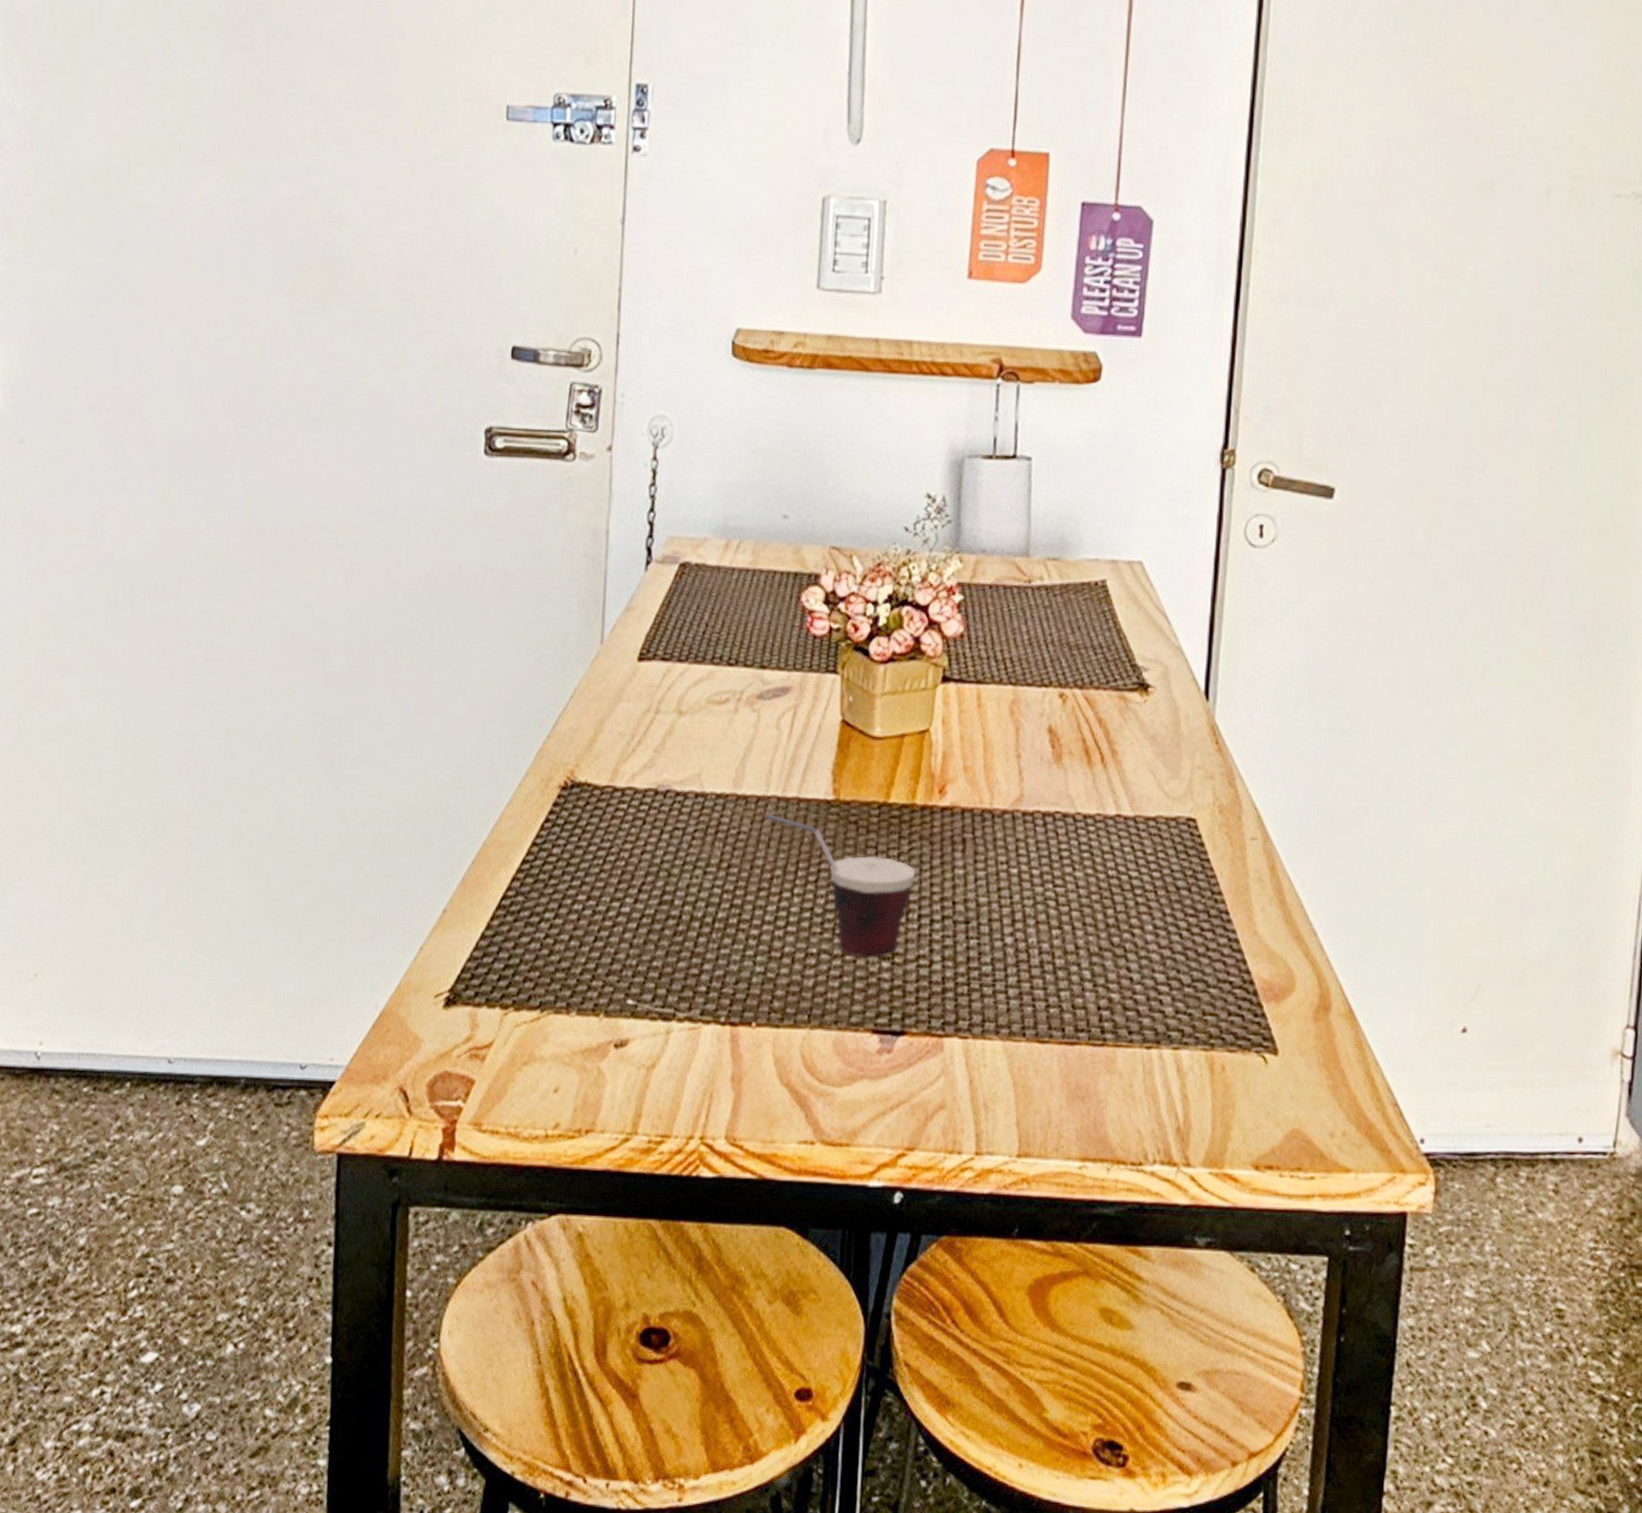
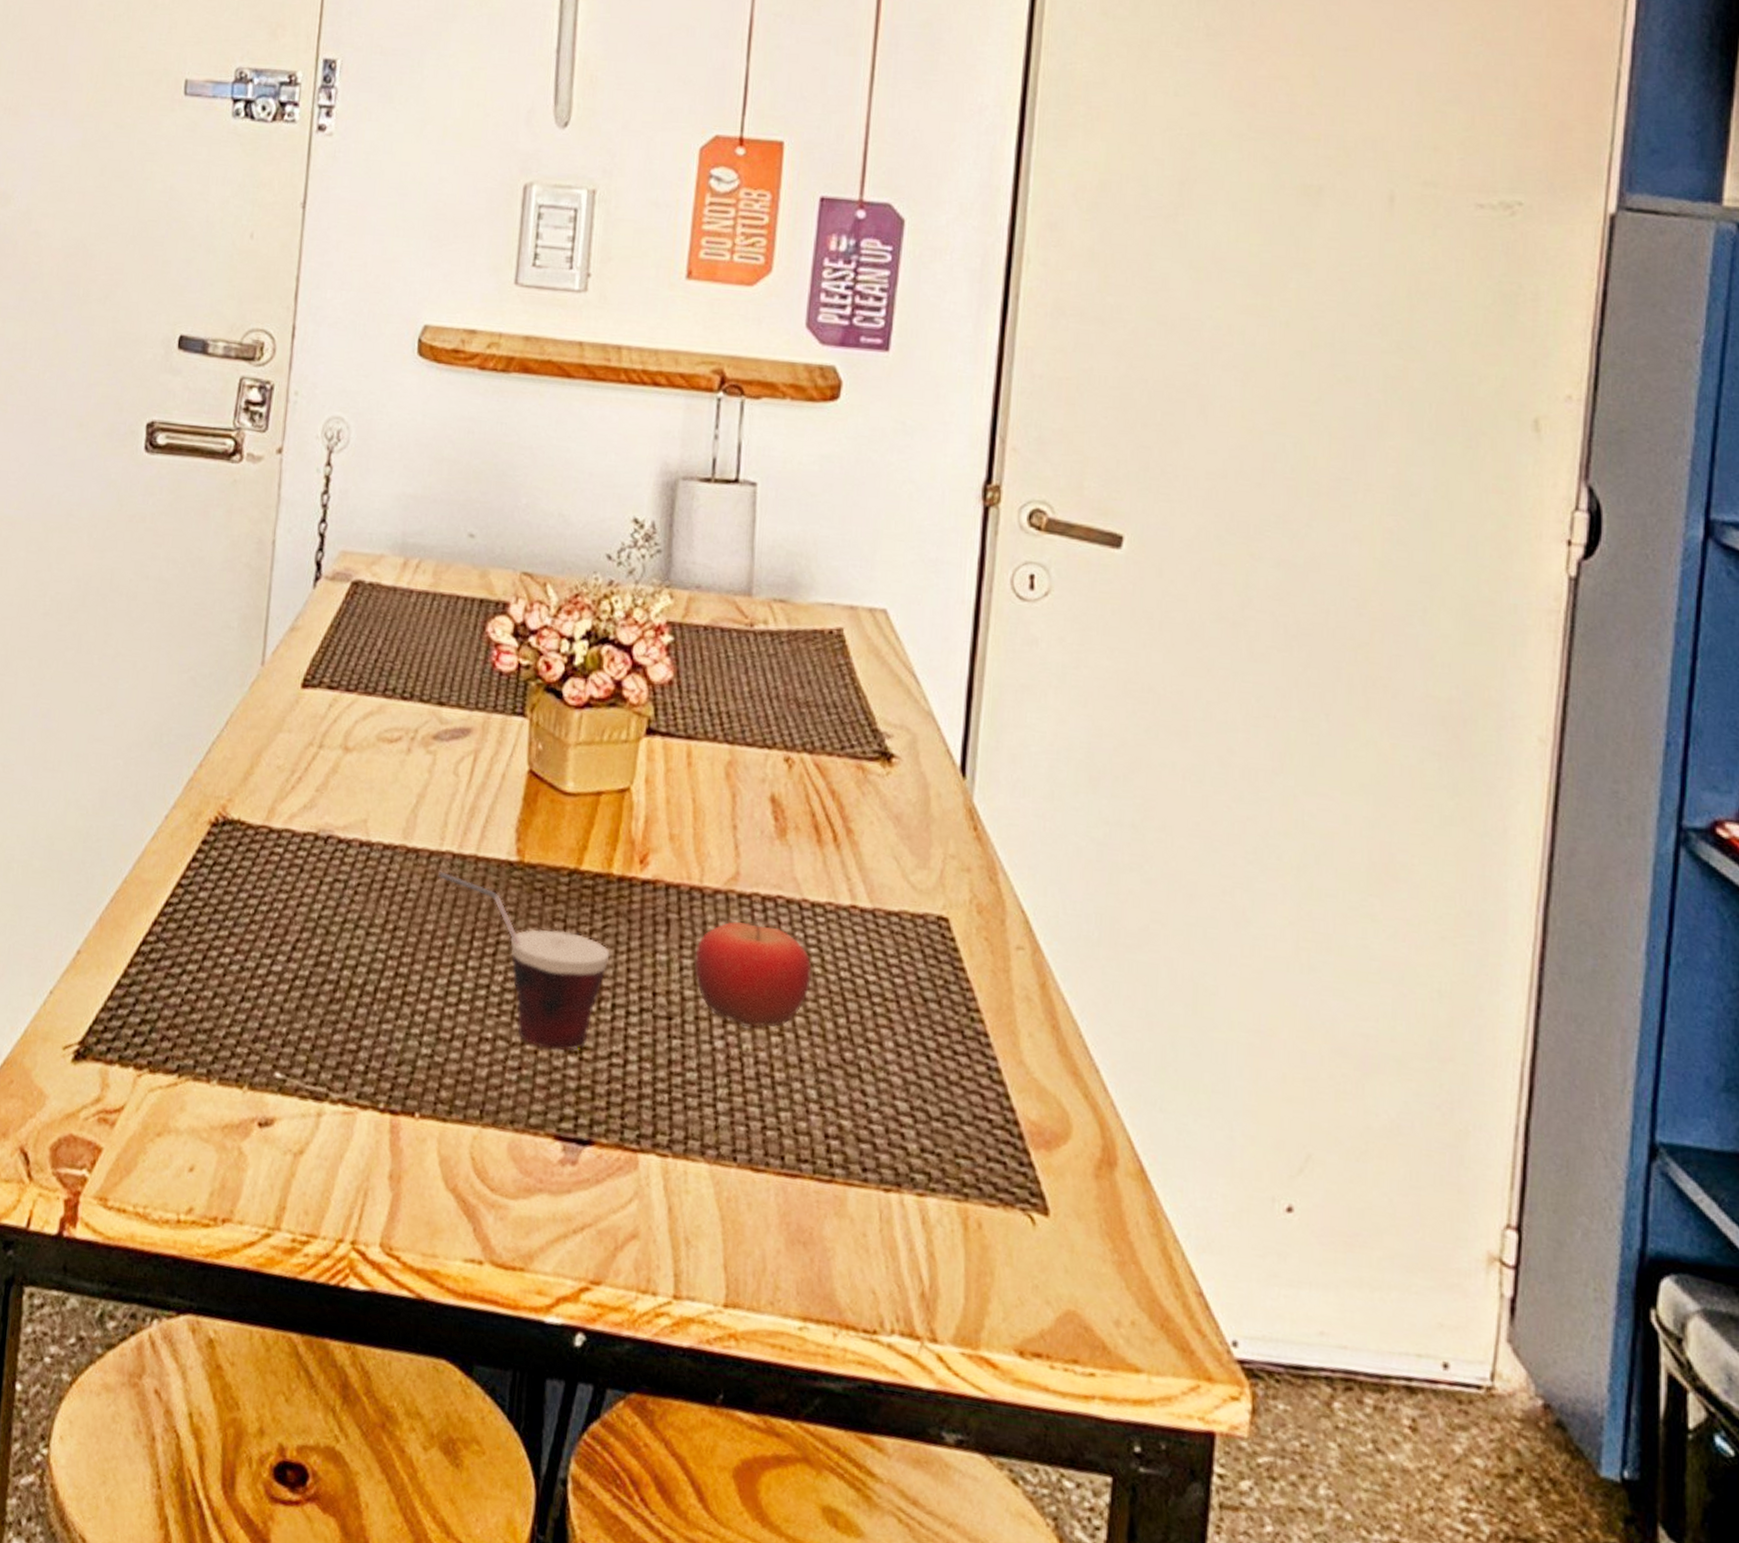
fruit: none [986,827,1085,925] -> present [694,912,812,1029]

